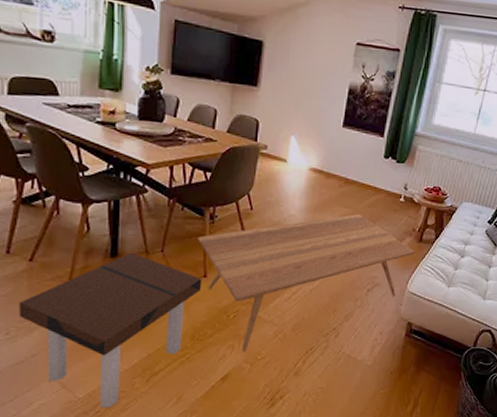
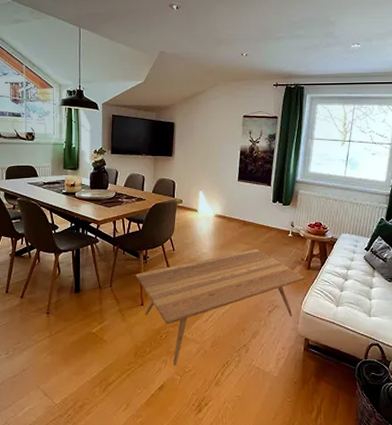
side table: present [19,252,202,408] -> none [14,288,141,412]

